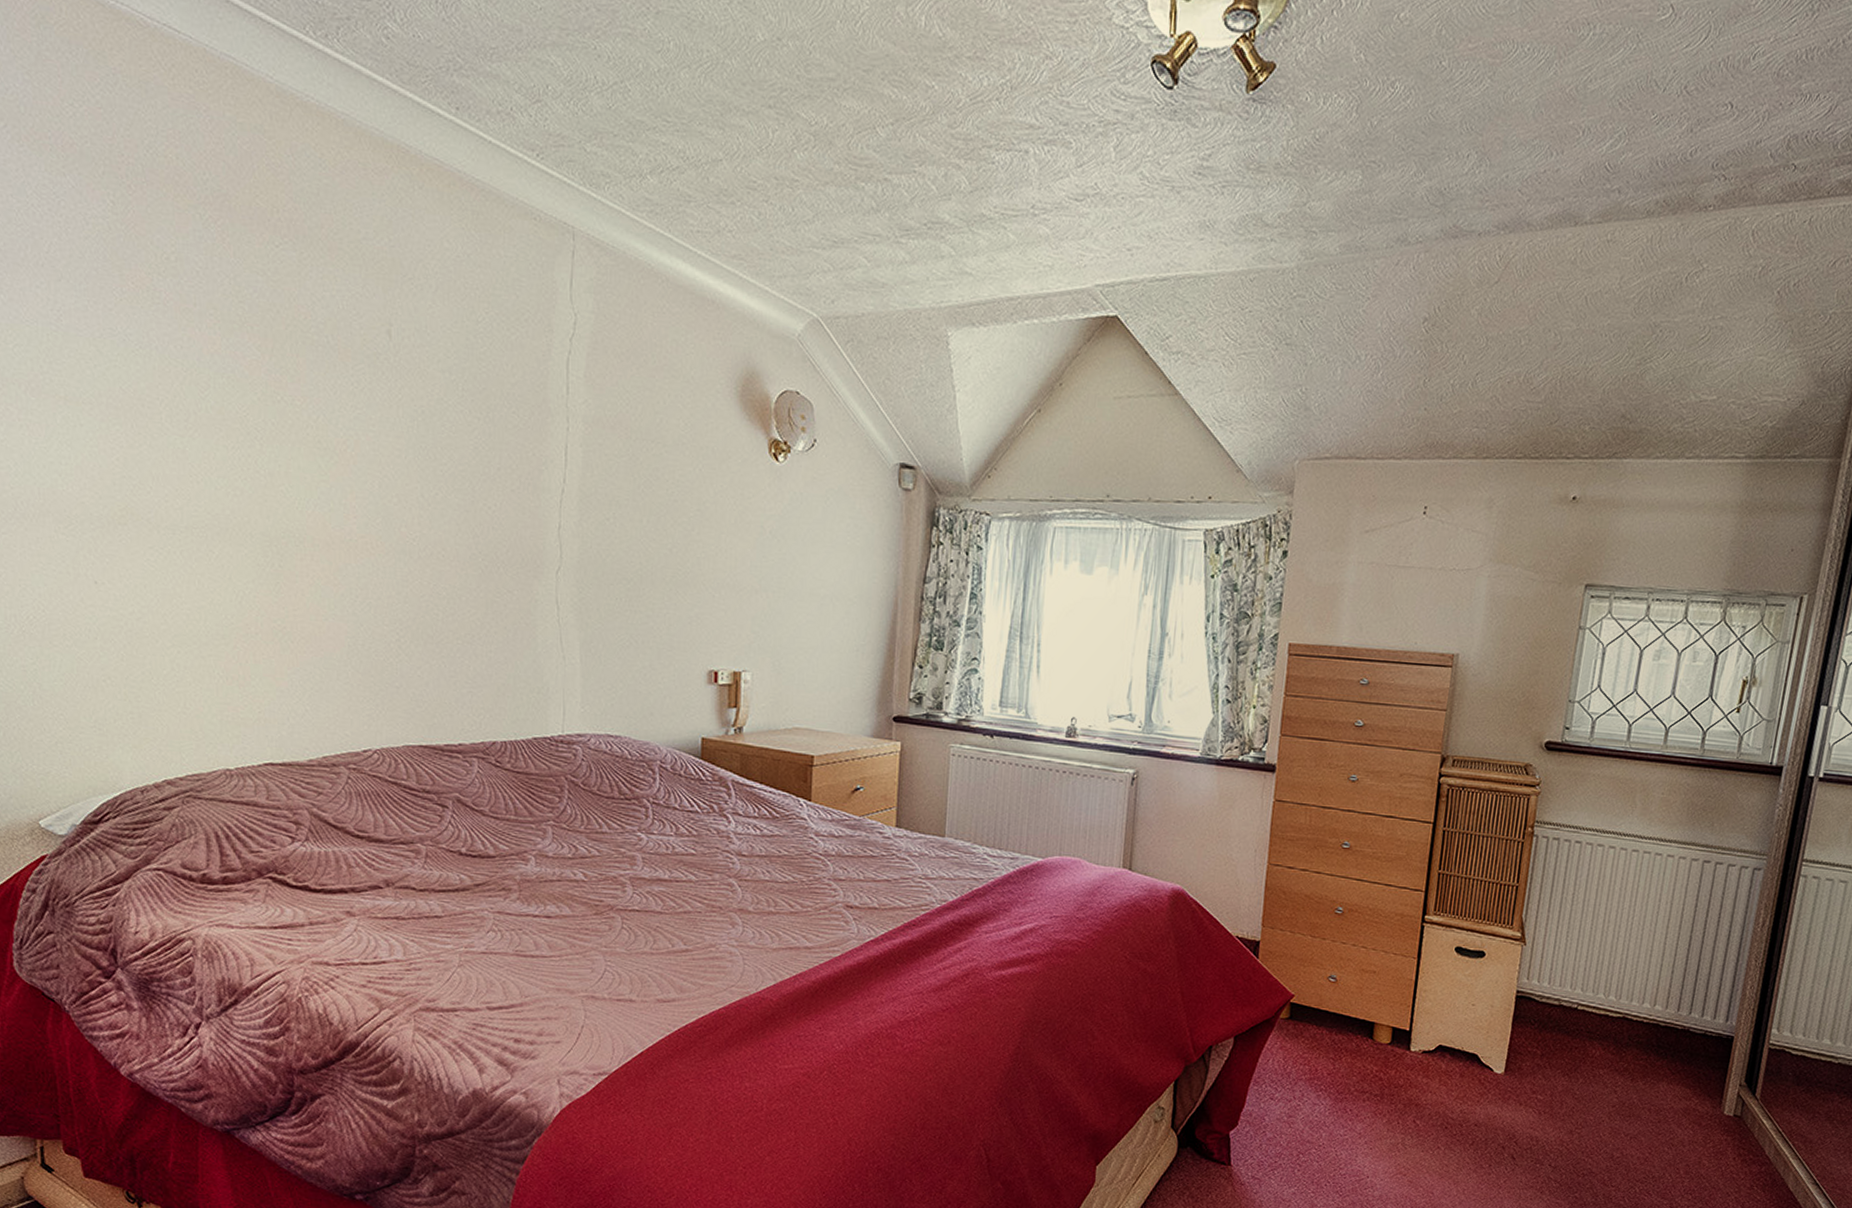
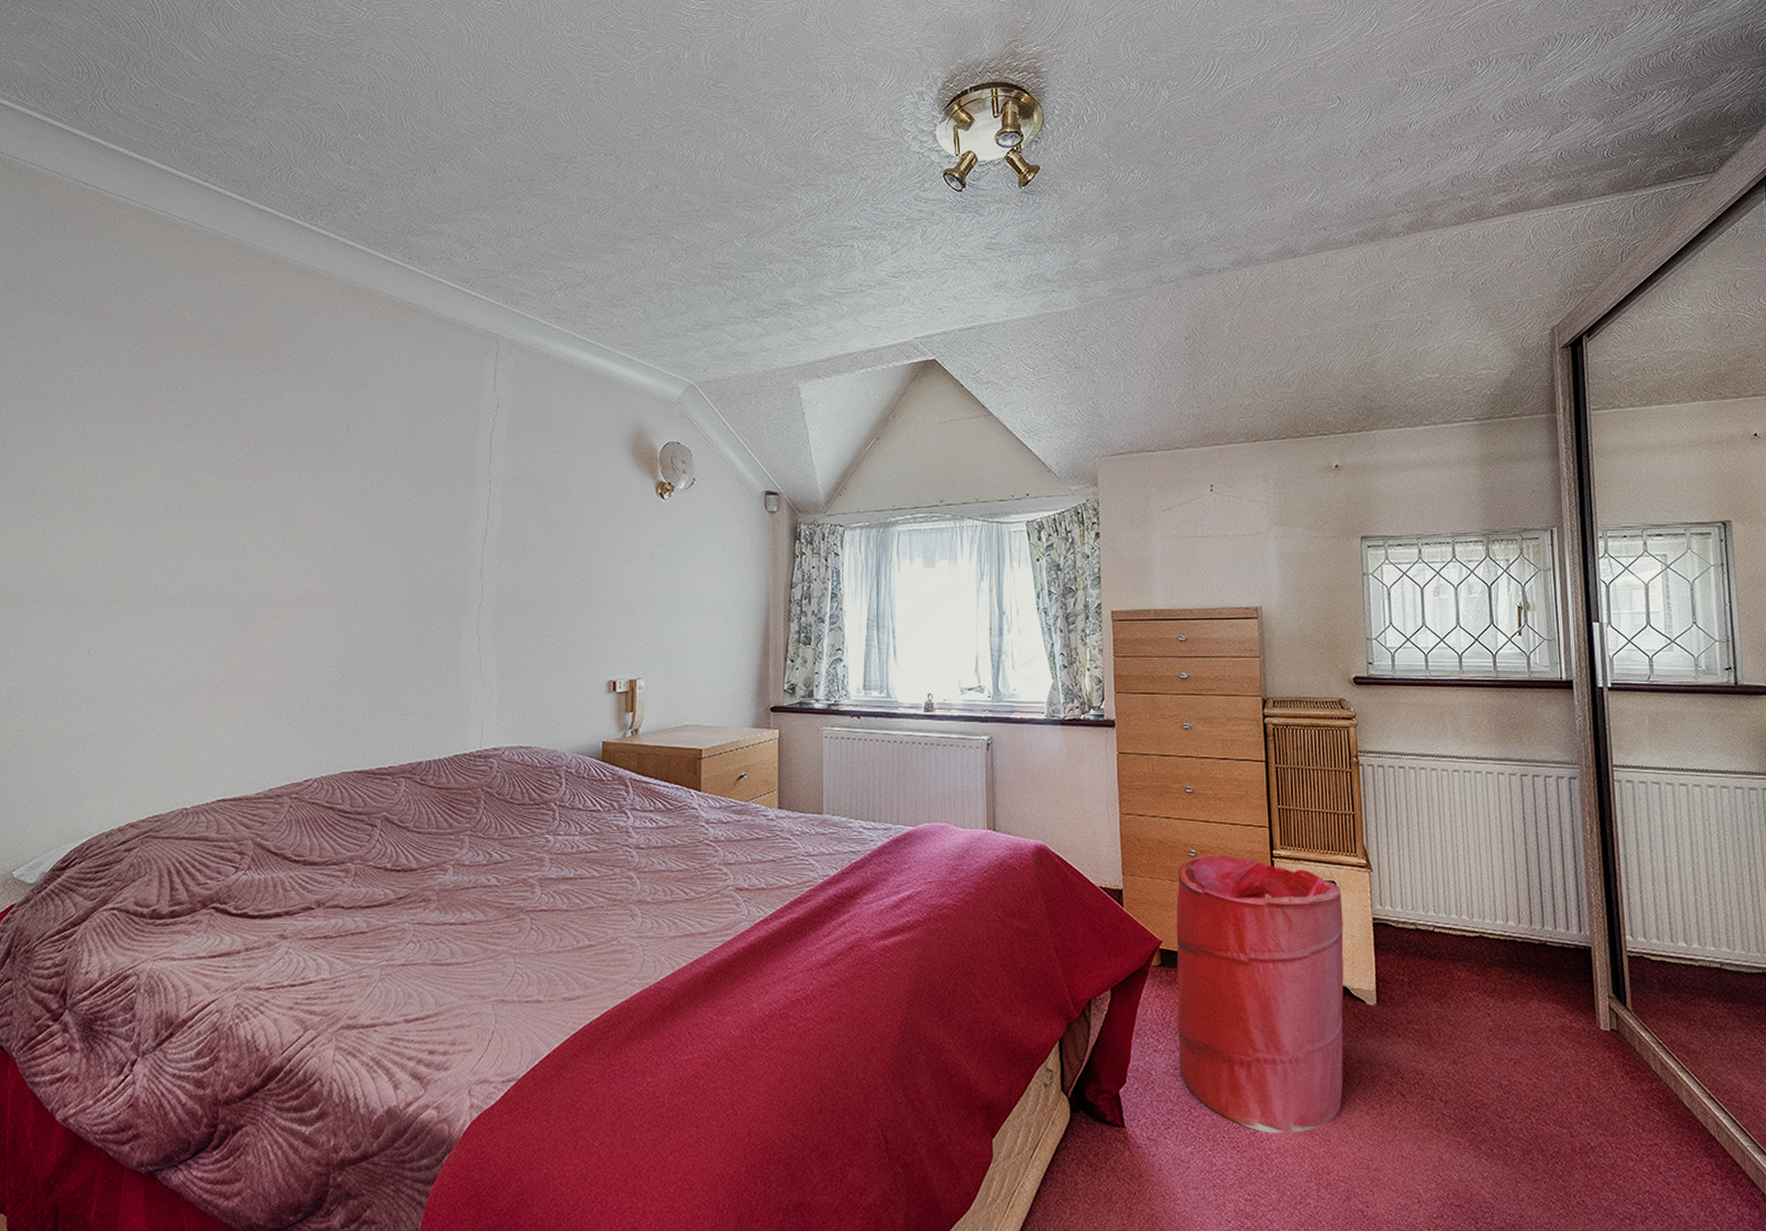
laundry hamper: none [1293,914,1489,1183] -> present [1176,854,1344,1133]

